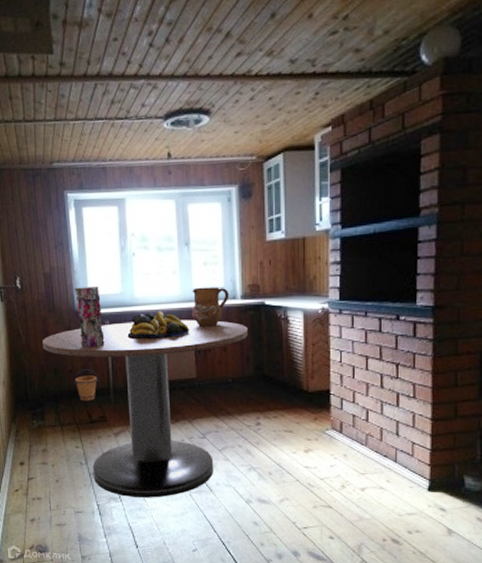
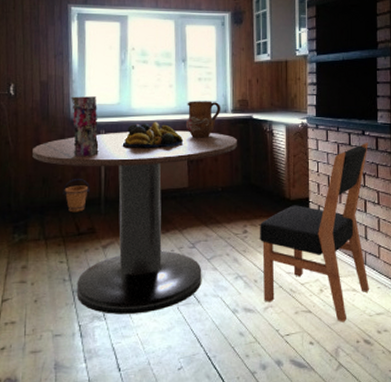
dining chair: none [274,329,404,520] -> present [260,143,369,322]

